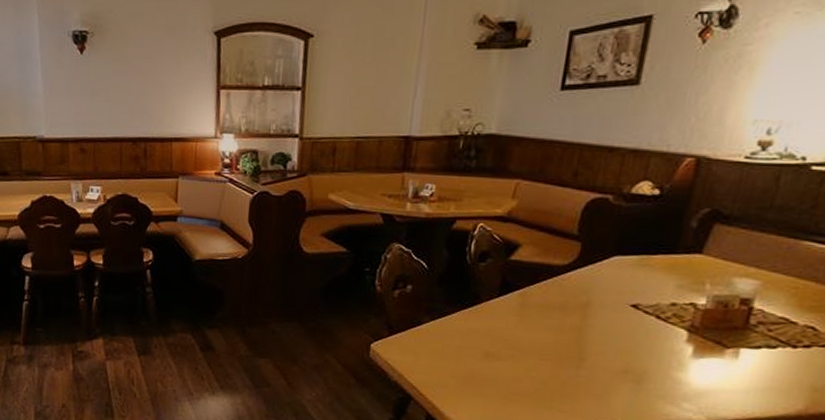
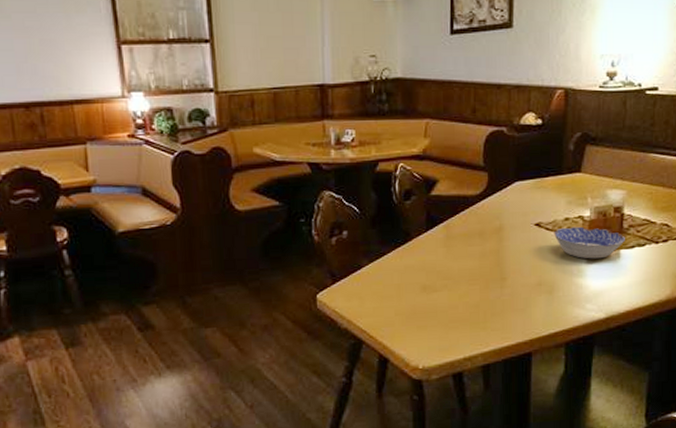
bowl: none [653,313,750,355] -> present [554,226,625,259]

